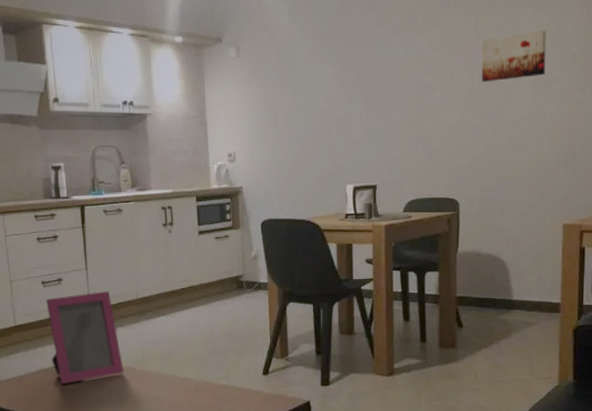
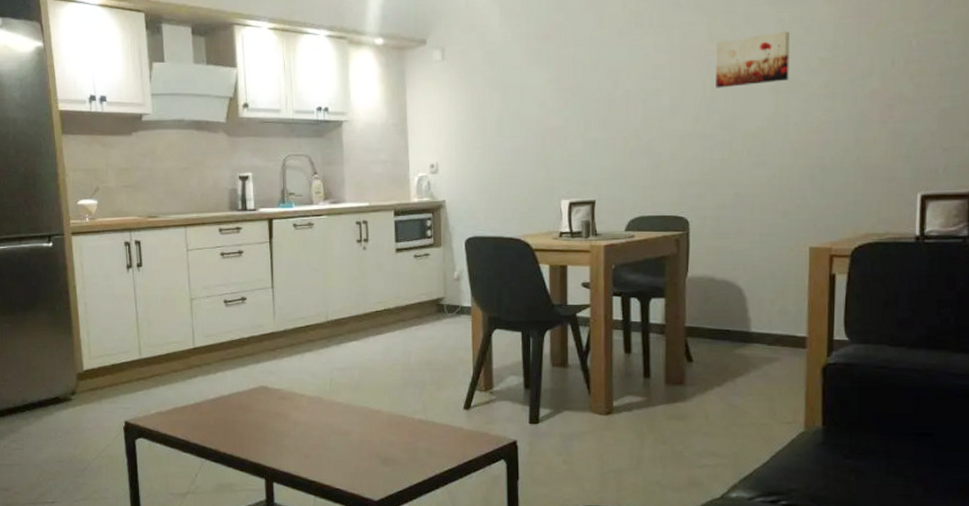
picture frame: present [46,291,124,384] -> none [228,312,310,414]

